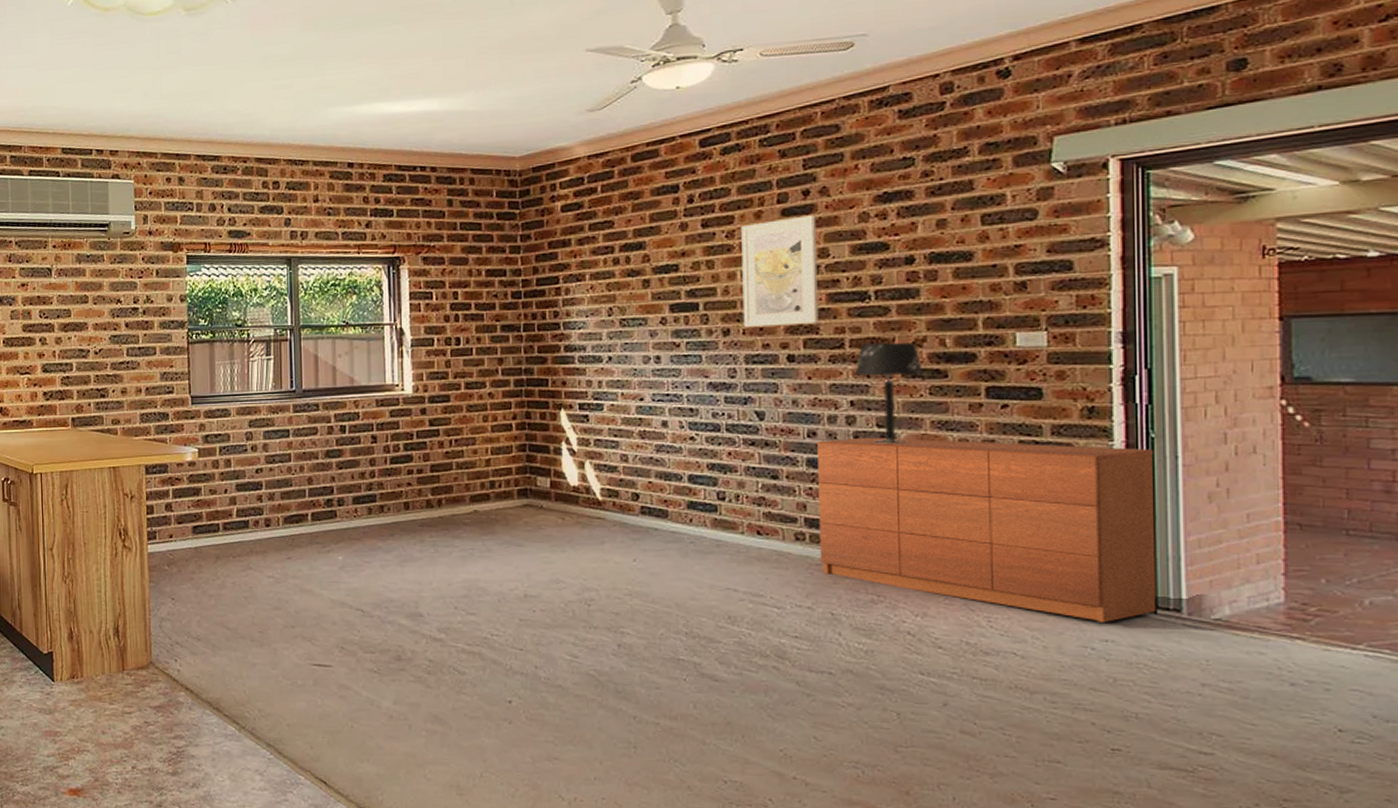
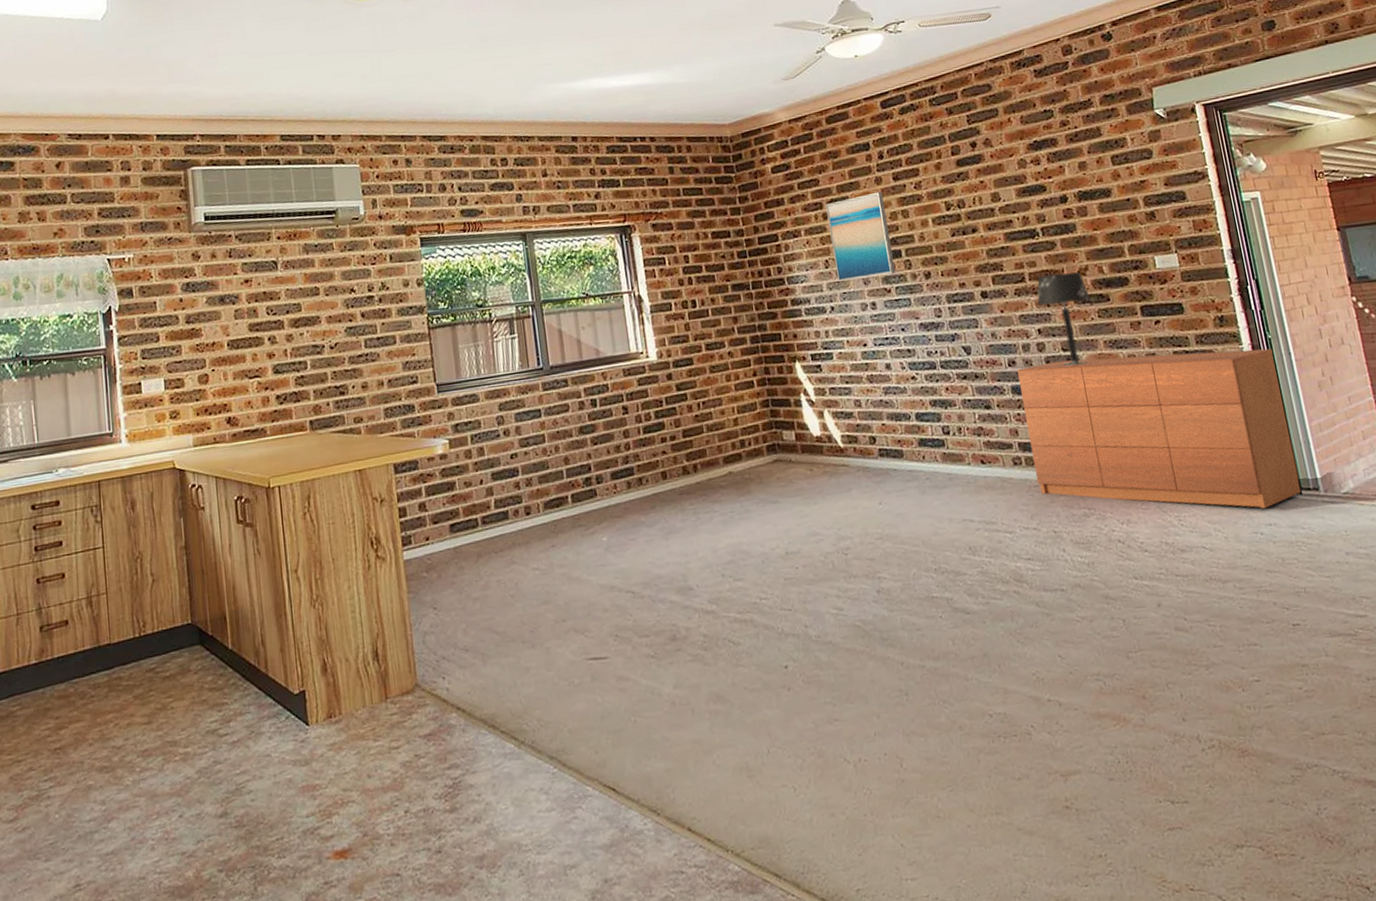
wall art: none [618,238,688,331] -> present [825,191,895,281]
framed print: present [741,215,818,328] -> none [926,164,1001,270]

